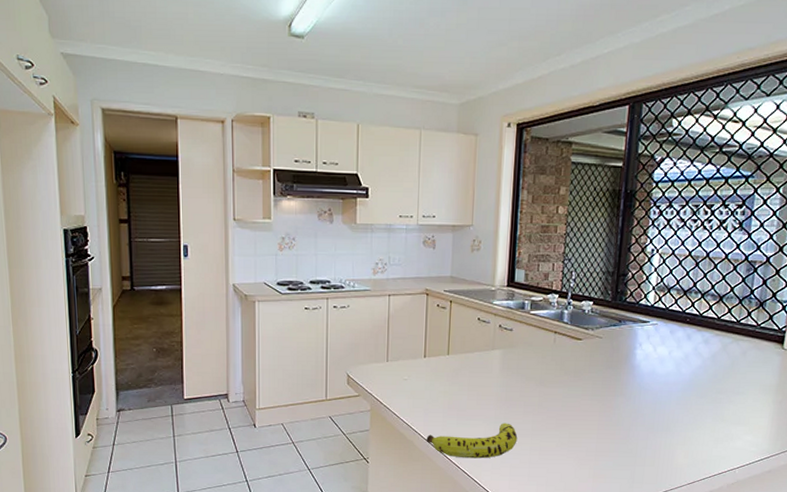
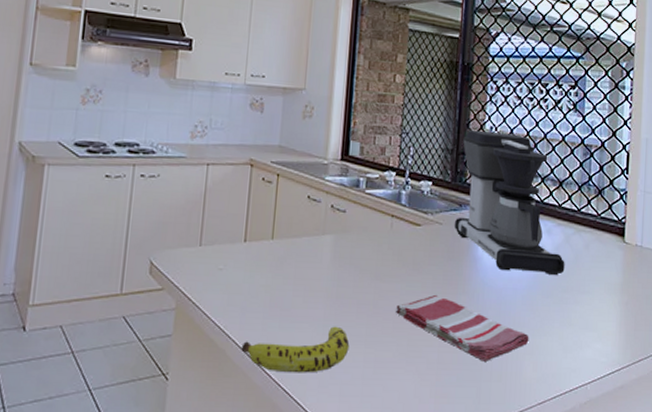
dish towel: none [559,396,682,451] -> present [396,294,529,363]
coffee maker: none [613,253,721,379] -> present [454,129,565,275]

